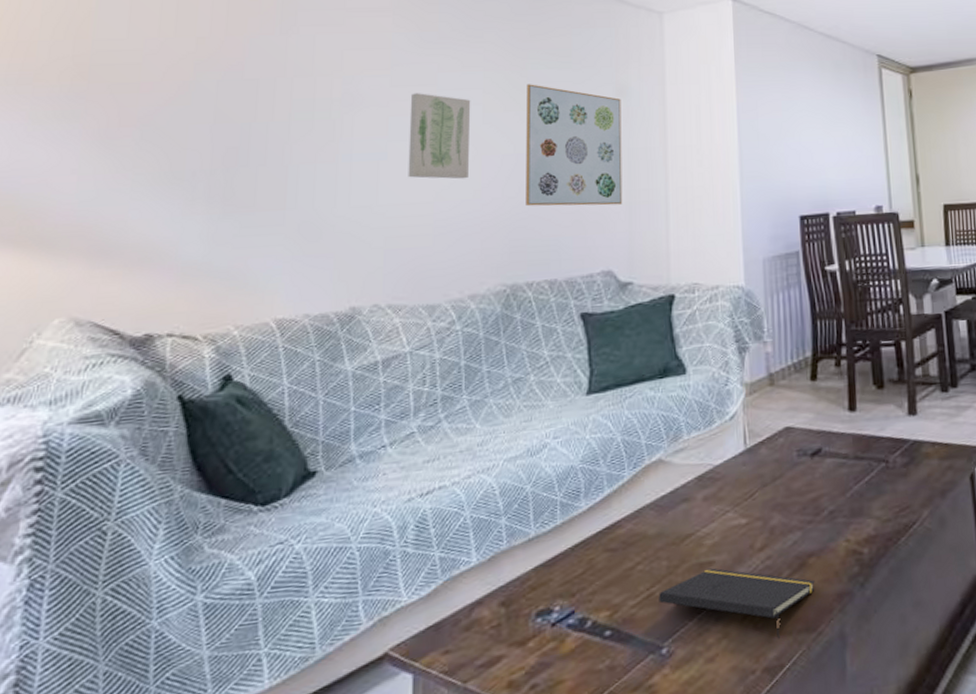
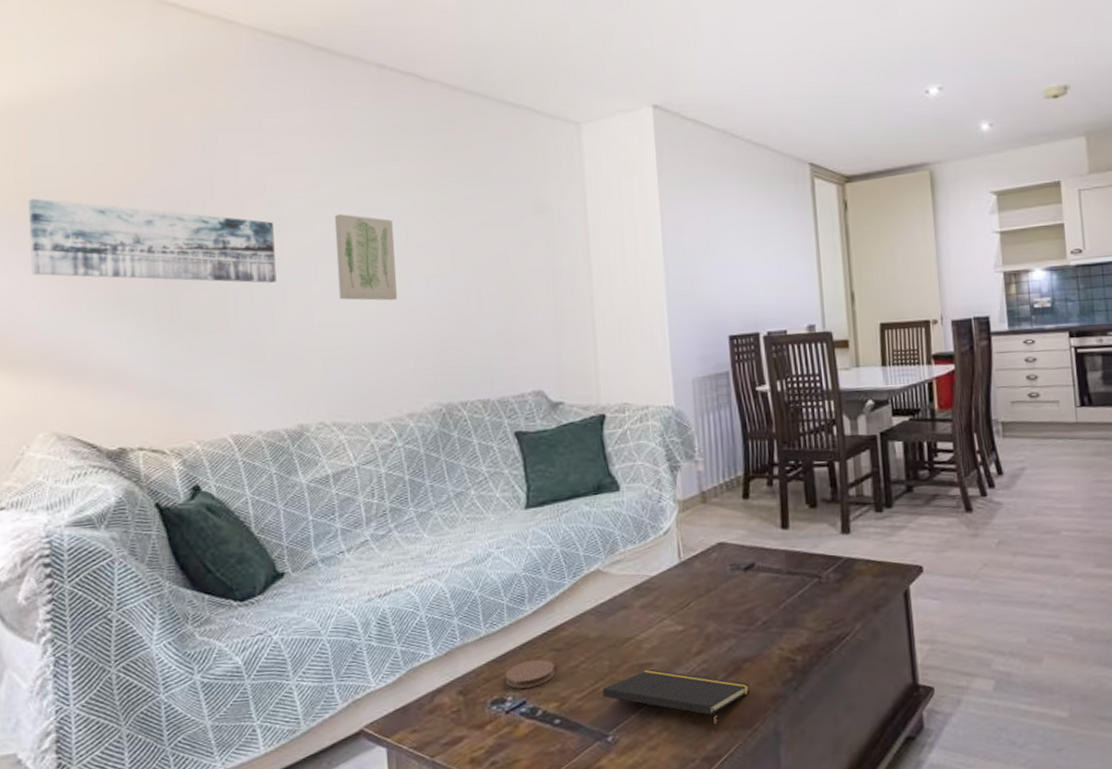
wall art: none [75,71,346,160] -> present [28,198,277,283]
wall art: present [526,84,623,207] -> none [446,202,550,328]
coaster: none [553,561,609,597] -> present [505,659,555,689]

